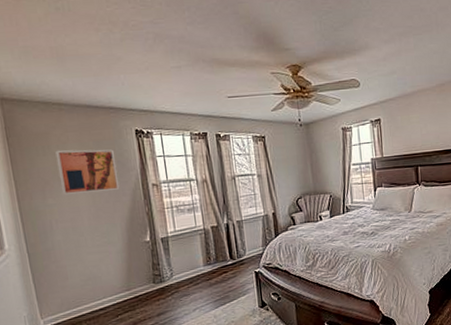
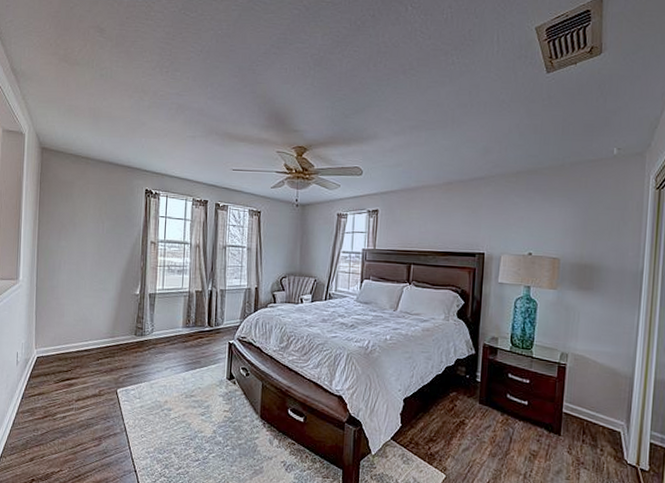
wall art: present [55,149,120,196] -> none [74,198,125,243]

